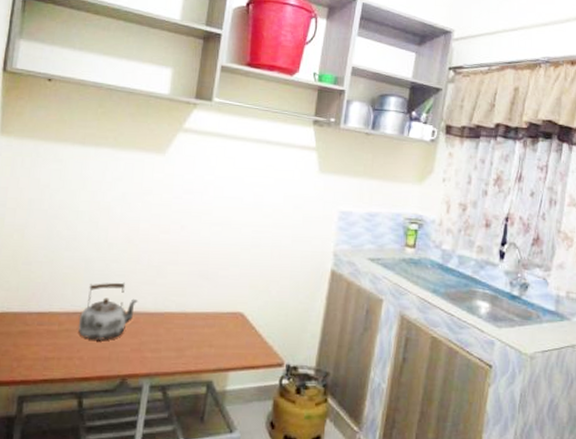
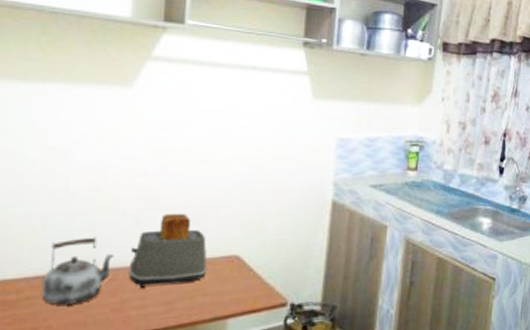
toaster: none [148,268,216,334] -> present [128,213,207,289]

